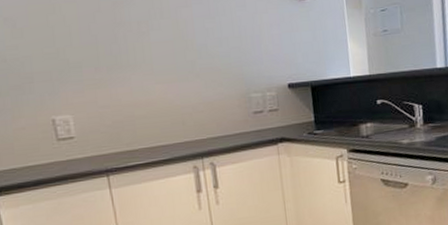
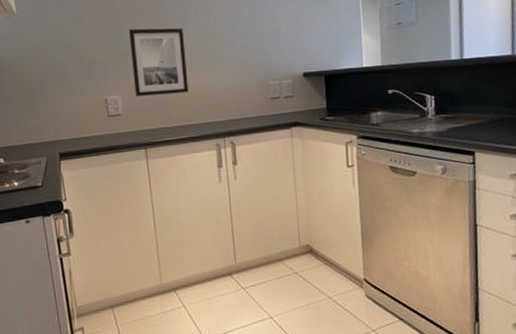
wall art: none [79,34,158,115] -> present [129,28,189,96]

